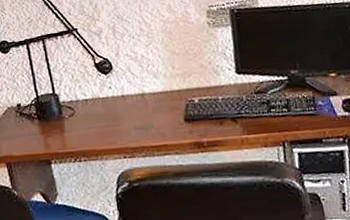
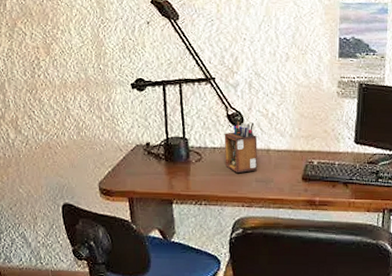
desk organizer: none [94,67,135,123] -> present [224,120,258,173]

